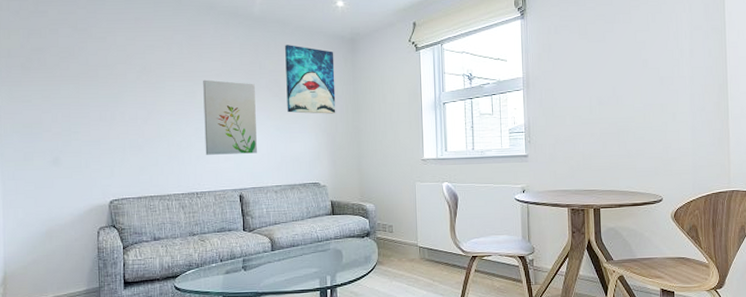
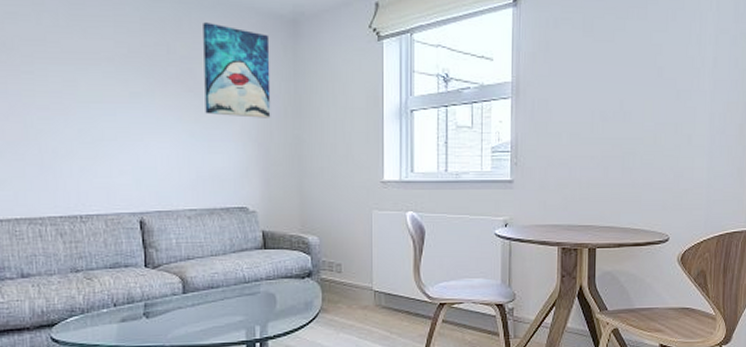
wall art: present [203,79,257,155] -> none [88,64,164,166]

